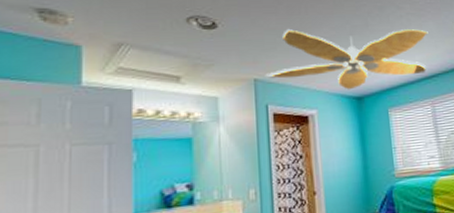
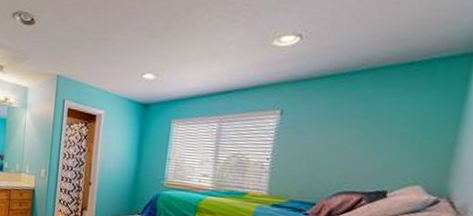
ceiling fan: present [266,28,428,90] -> none [67,27,237,96]

